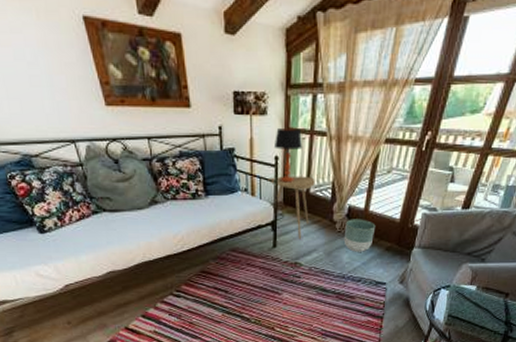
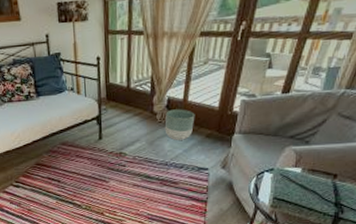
side table: present [268,176,315,239] -> none [91,72,135,131]
table lamp: present [275,127,303,183] -> none [96,30,122,81]

